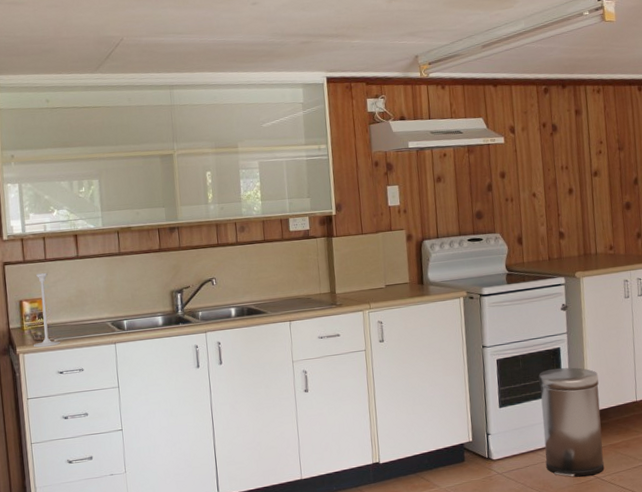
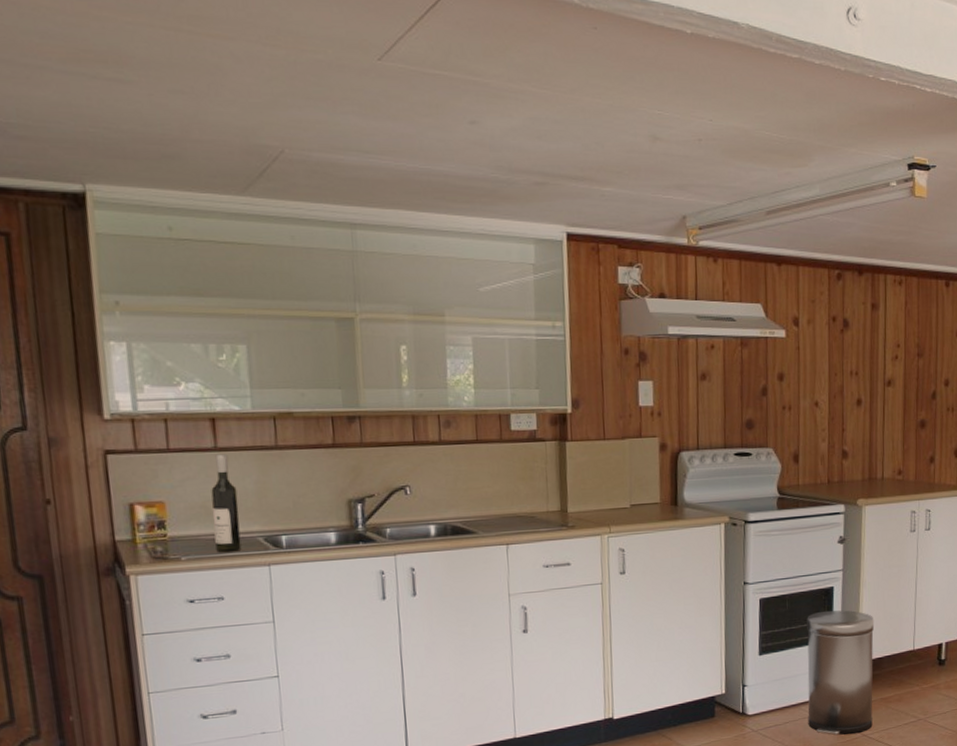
candlestick: present [33,273,61,348] -> none [150,468,192,568]
bottle: none [74,260,96,335] -> present [211,453,242,553]

